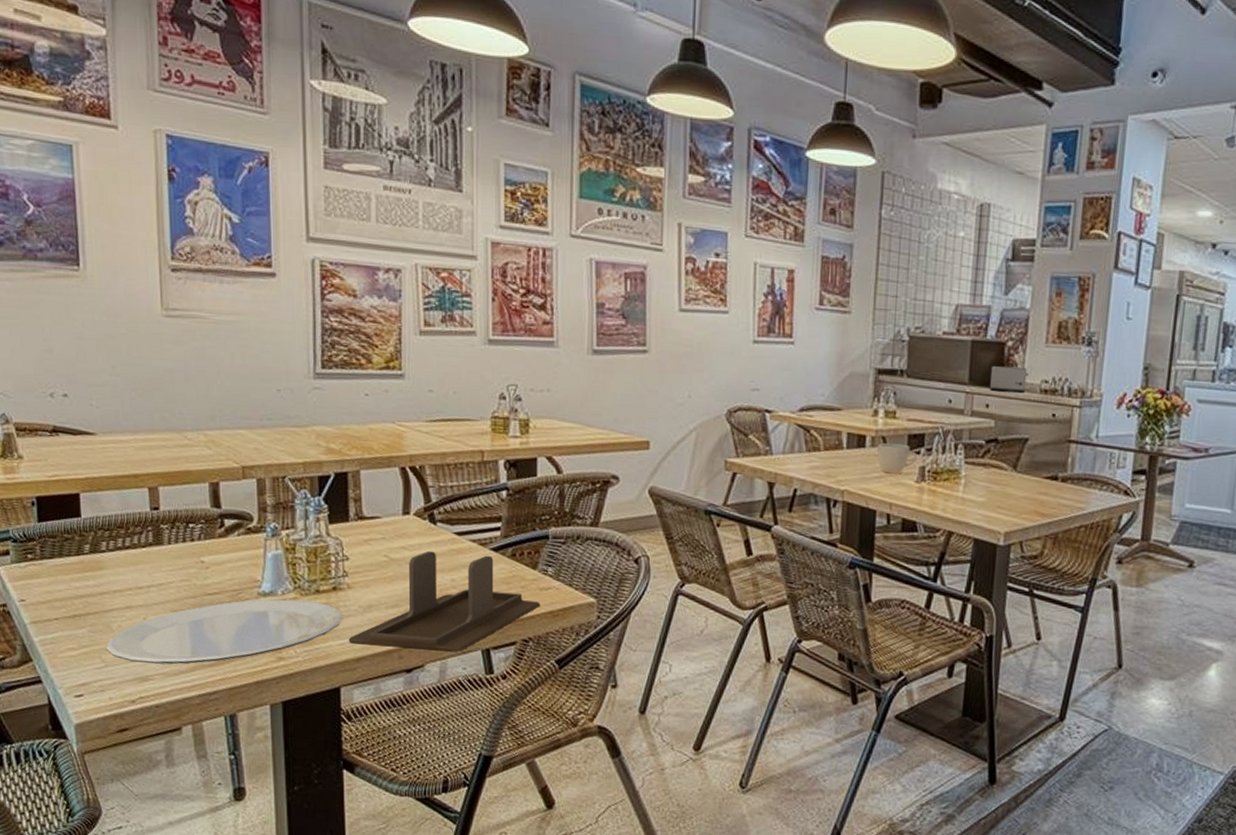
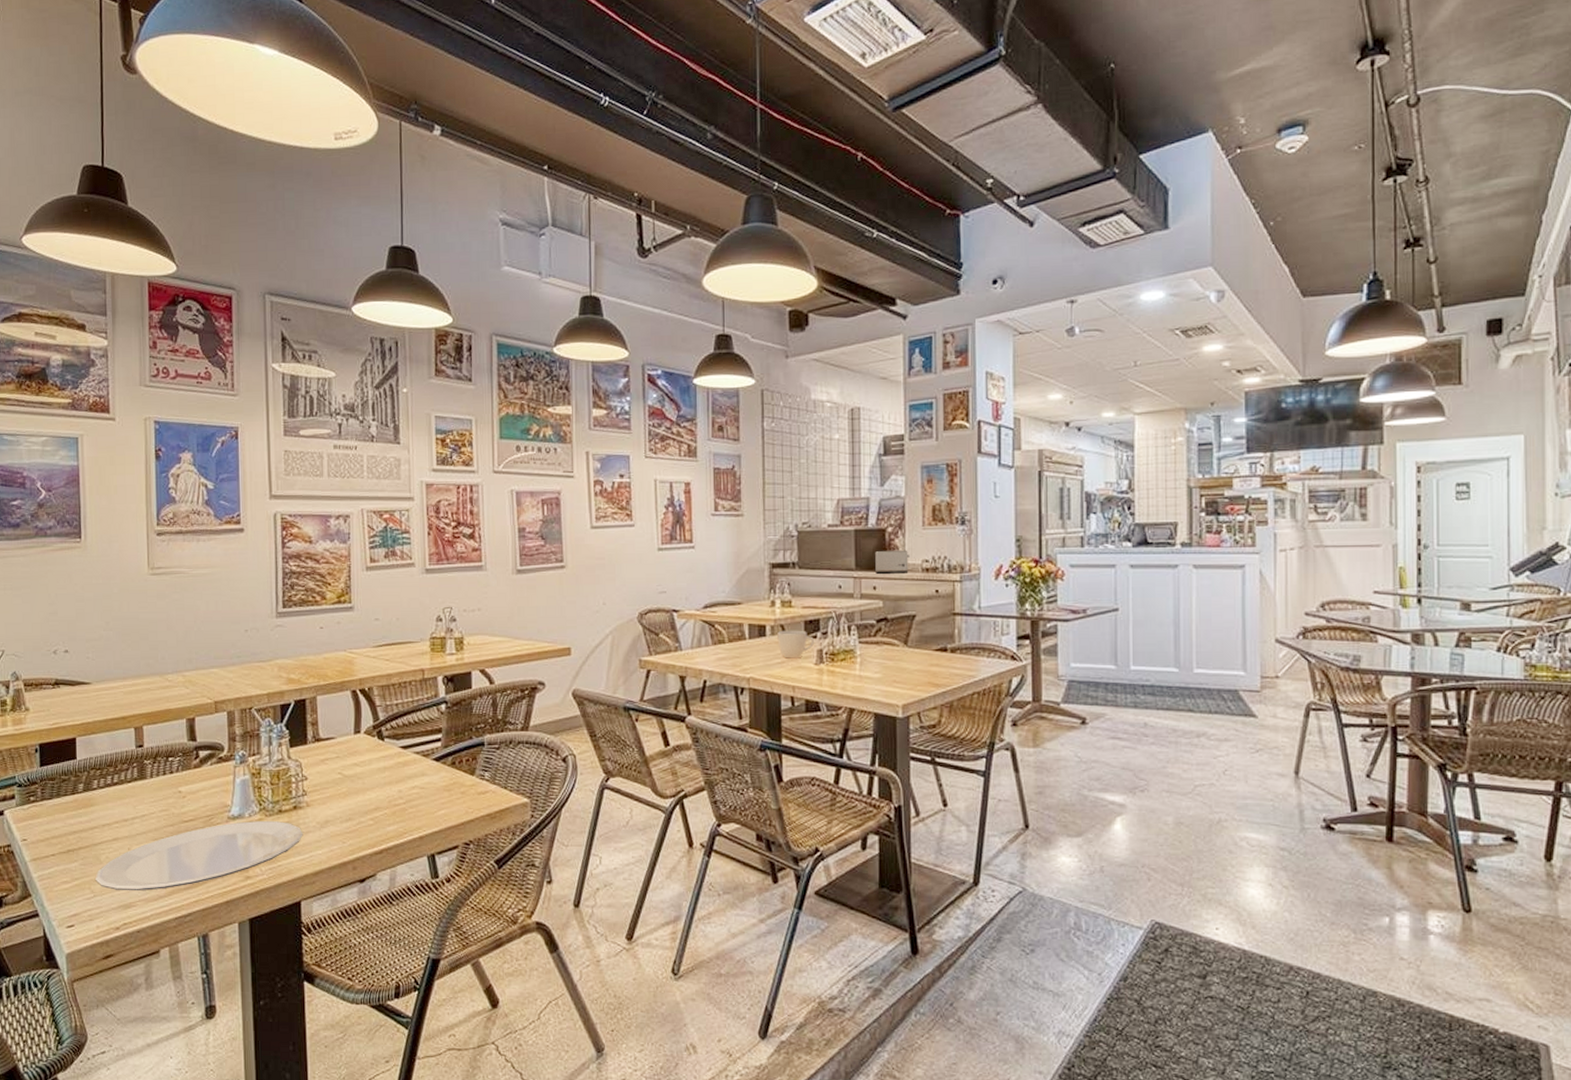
napkin holder: present [348,550,541,651] -> none [307,765,479,859]

